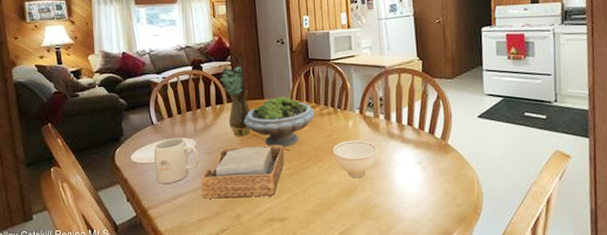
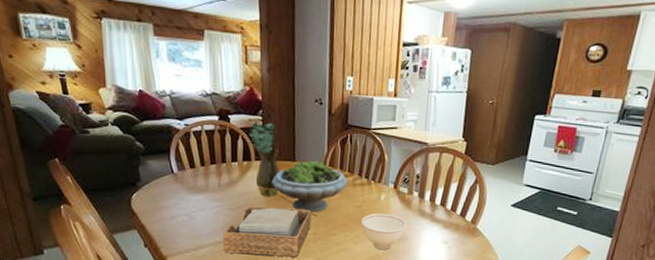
plate: present [131,138,196,165] -> none [149,190,220,214]
mug: present [153,138,200,183] -> none [173,189,223,235]

